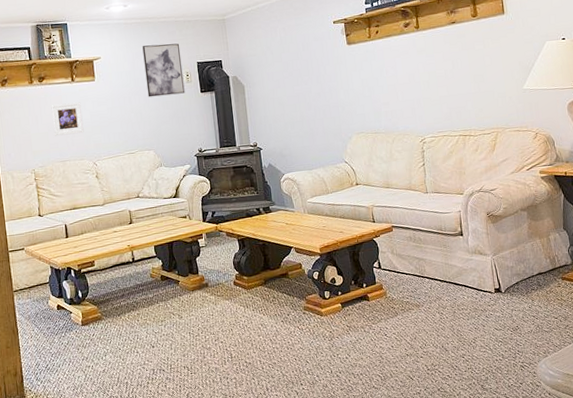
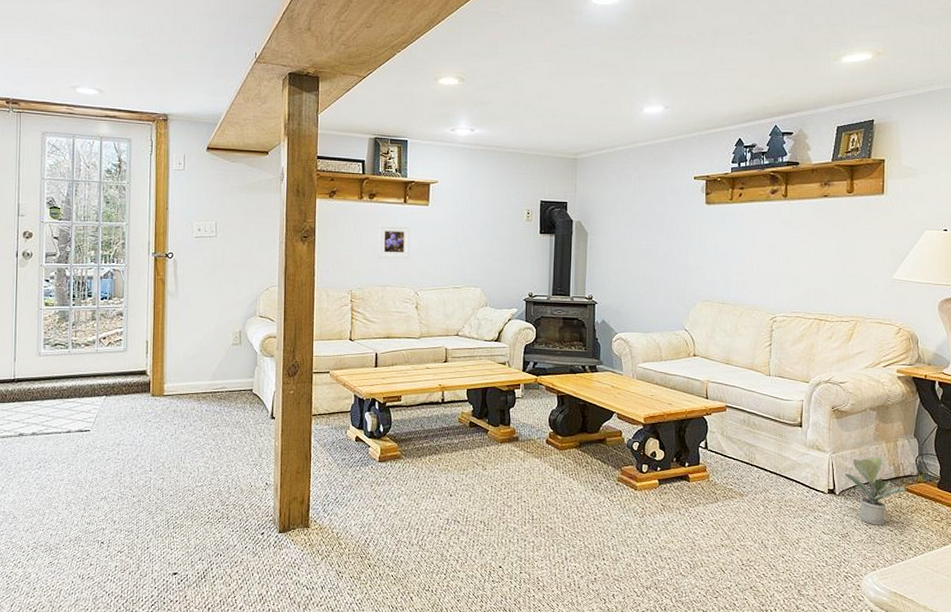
wall art: present [142,43,185,98] -> none [483,175,525,232]
potted plant: none [507,252,564,316] -> present [844,457,907,526]

